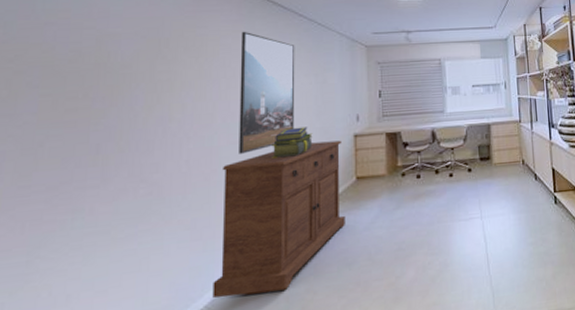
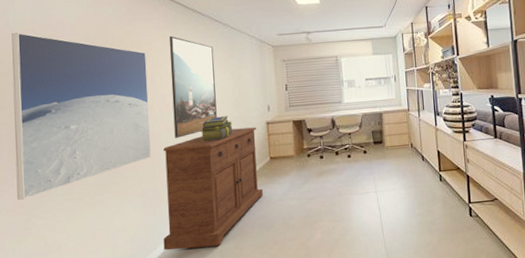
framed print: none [17,22,211,236] -> present [11,33,151,200]

